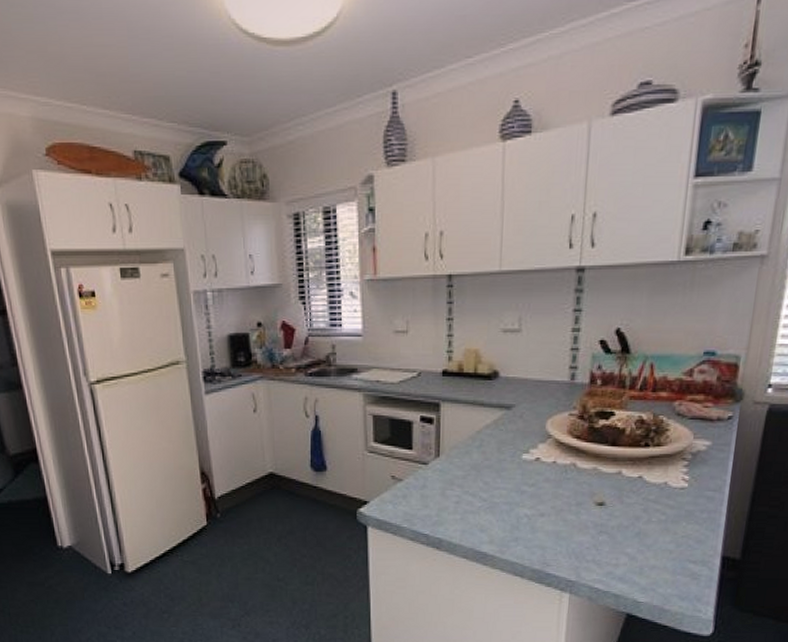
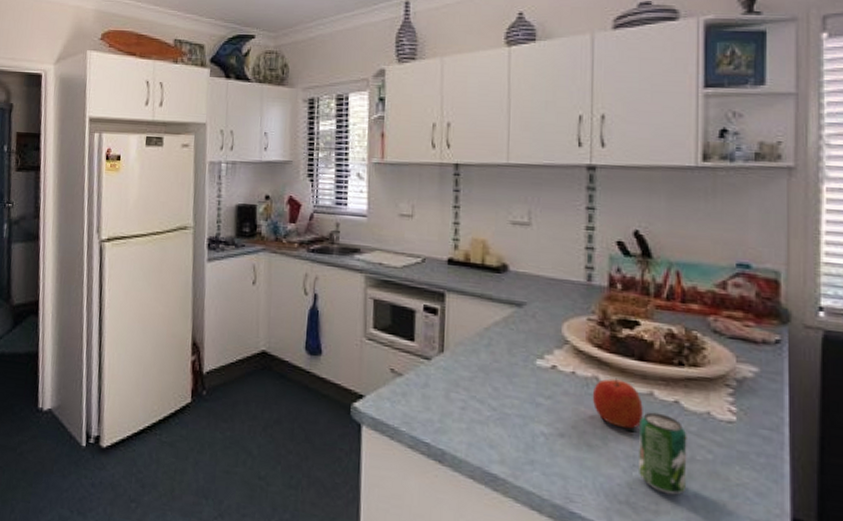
apple: none [569,463,612,503] -> present [592,378,643,429]
beverage can: none [604,488,647,550] -> present [639,412,687,495]

